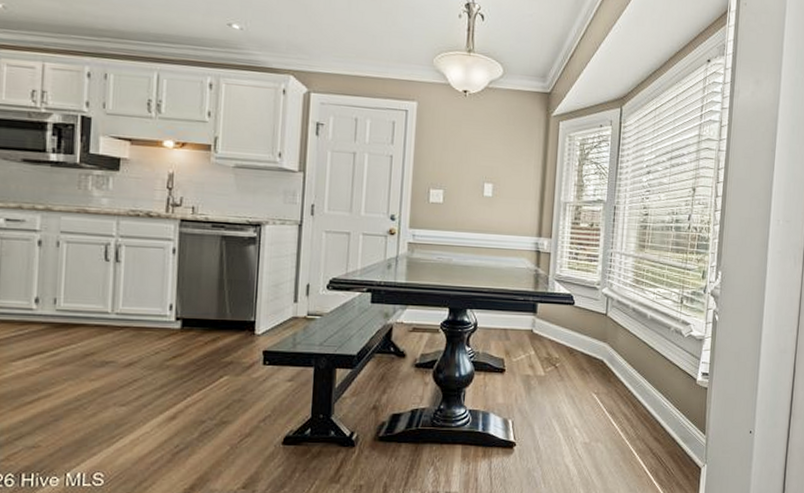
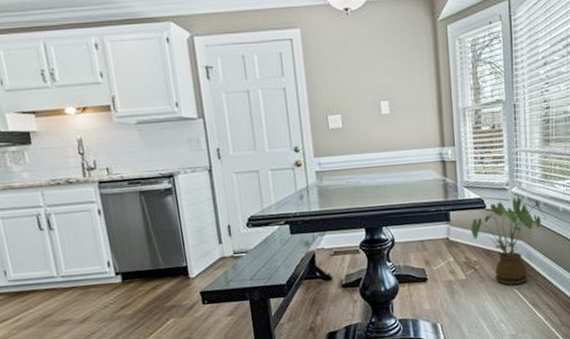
house plant: none [556,298,634,389] -> present [471,197,547,285]

